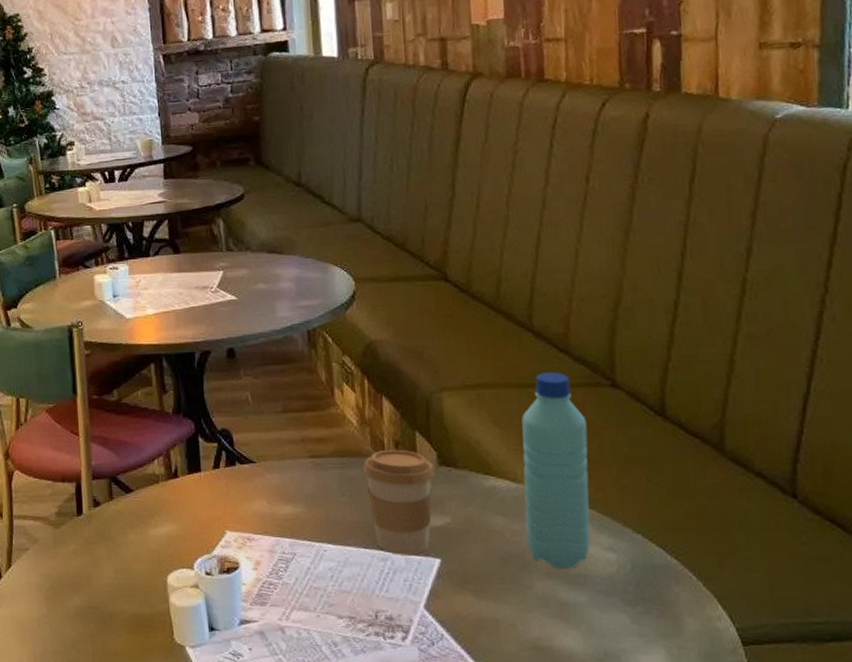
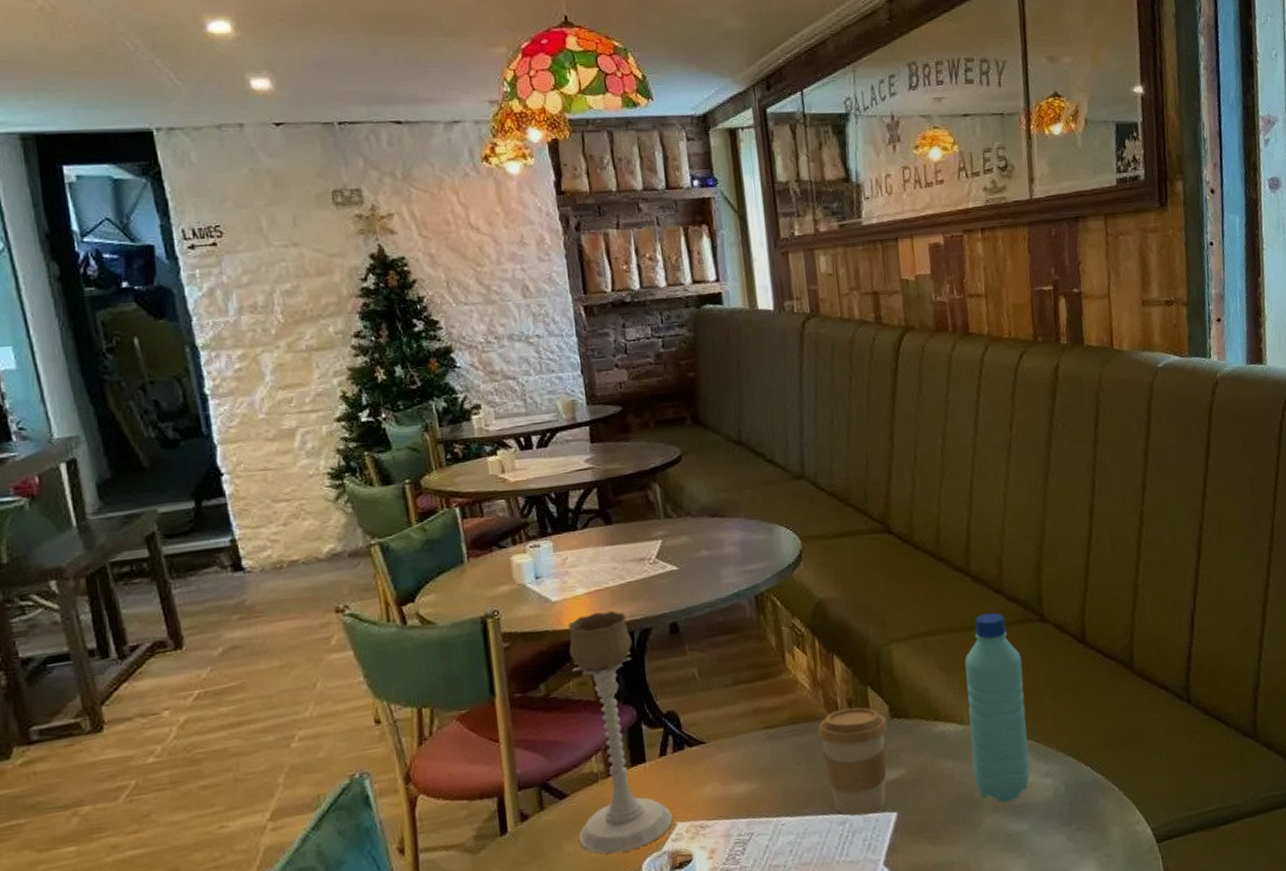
candle holder: none [138,331,223,549] -> present [567,611,673,854]

